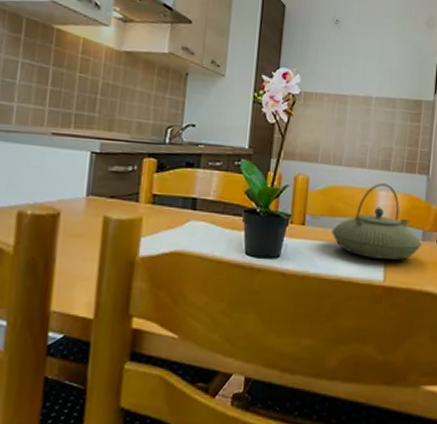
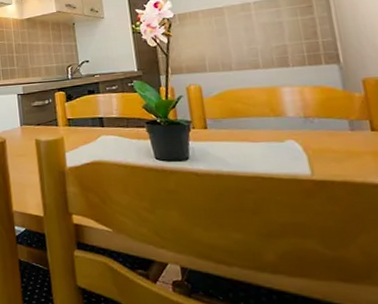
teapot: present [332,183,423,260] -> none [237,79,353,154]

